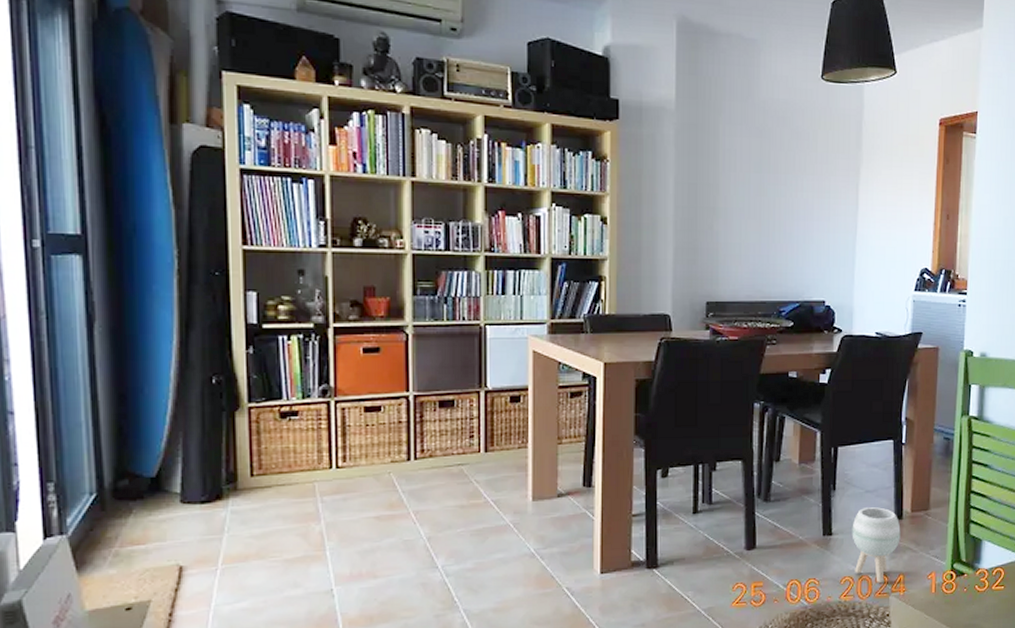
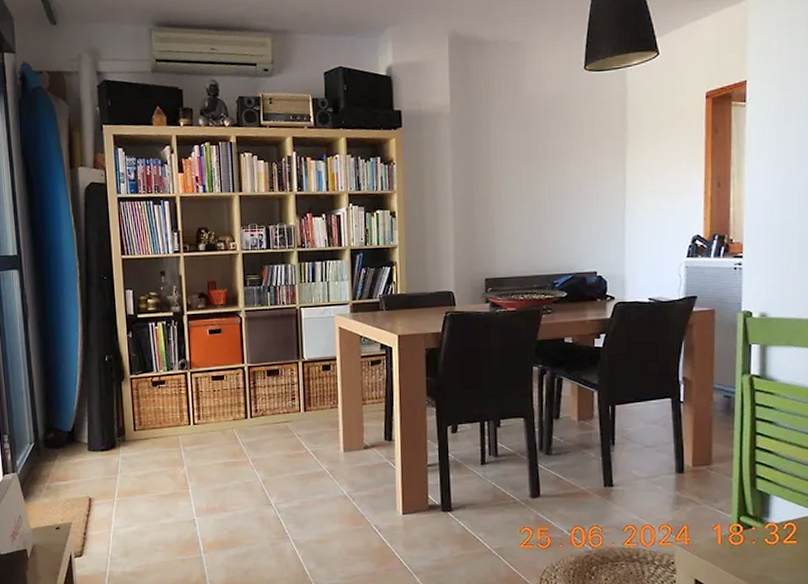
planter: present [852,507,901,583] -> none [632,461,683,532]

